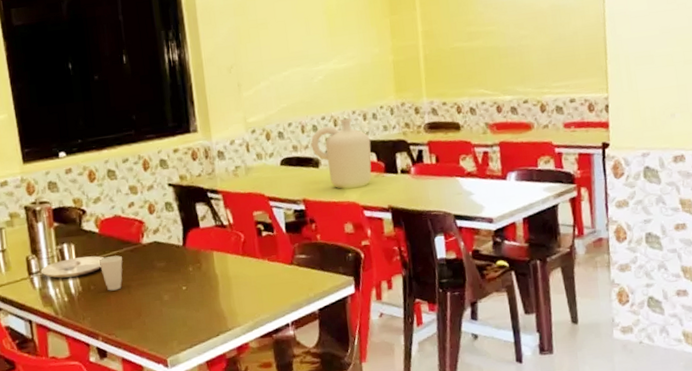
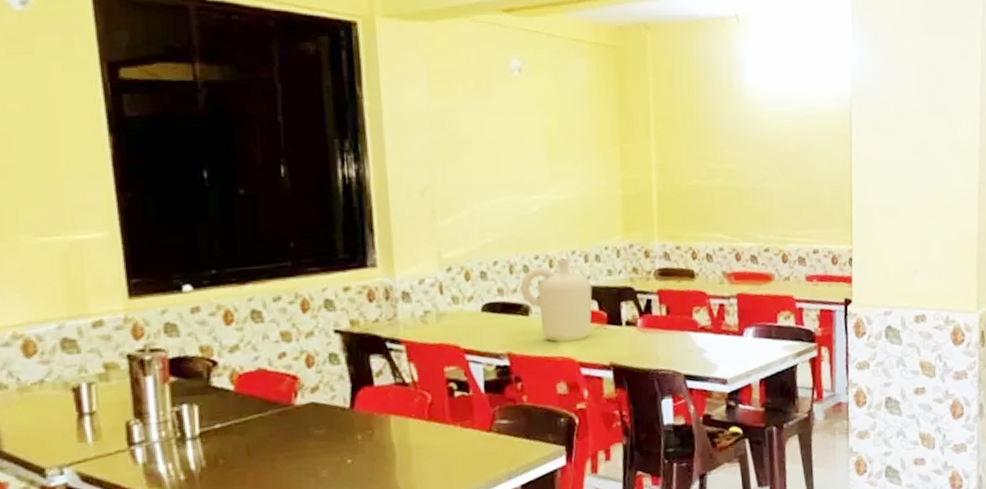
plate: present [40,256,105,279] -> none [146,420,241,450]
cup: present [98,255,123,291] -> none [232,420,266,466]

